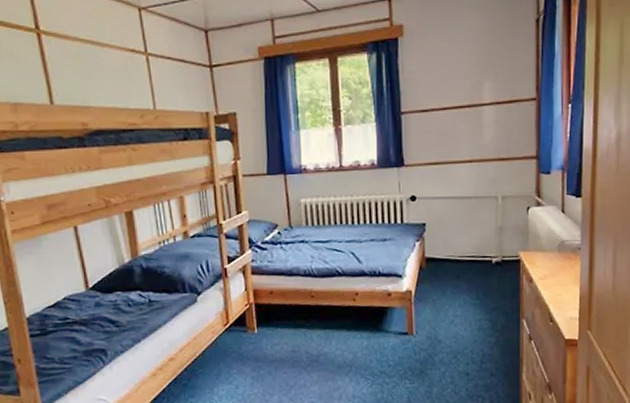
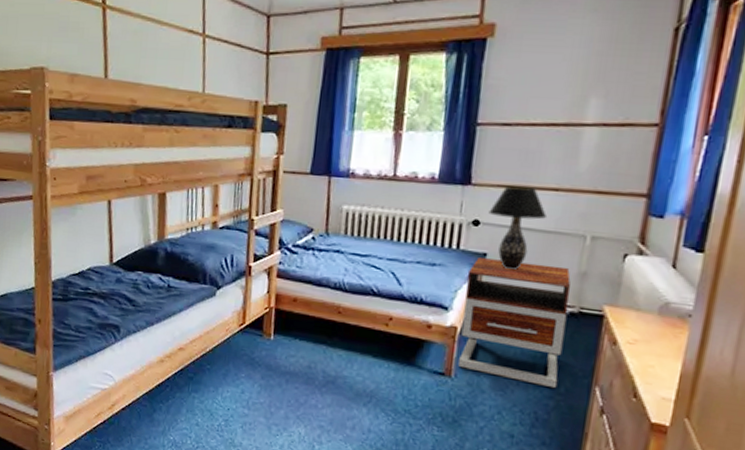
nightstand: none [413,225,495,327] -> present [459,258,571,388]
table lamp: none [422,162,467,234] -> present [488,185,548,270]

